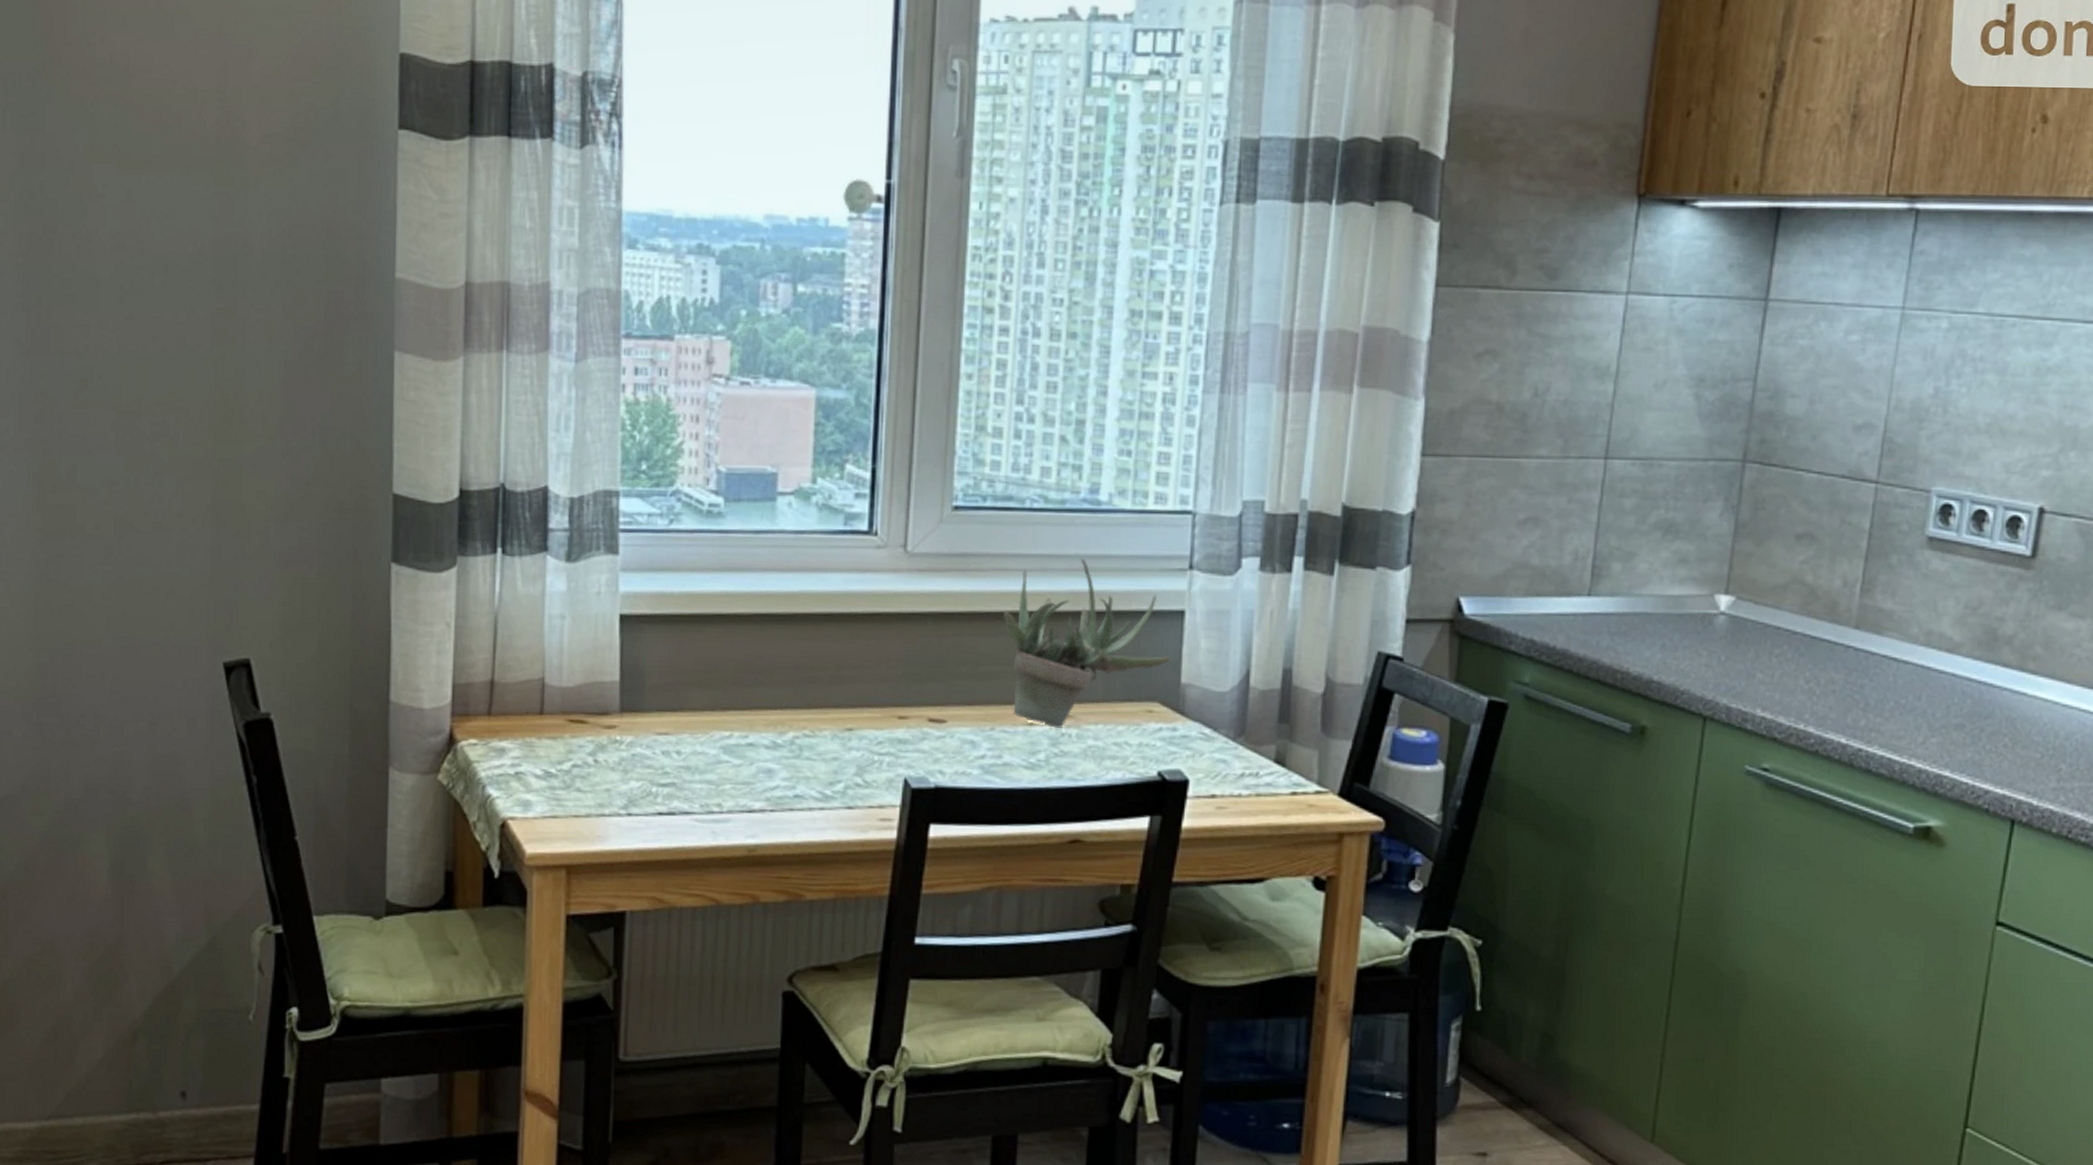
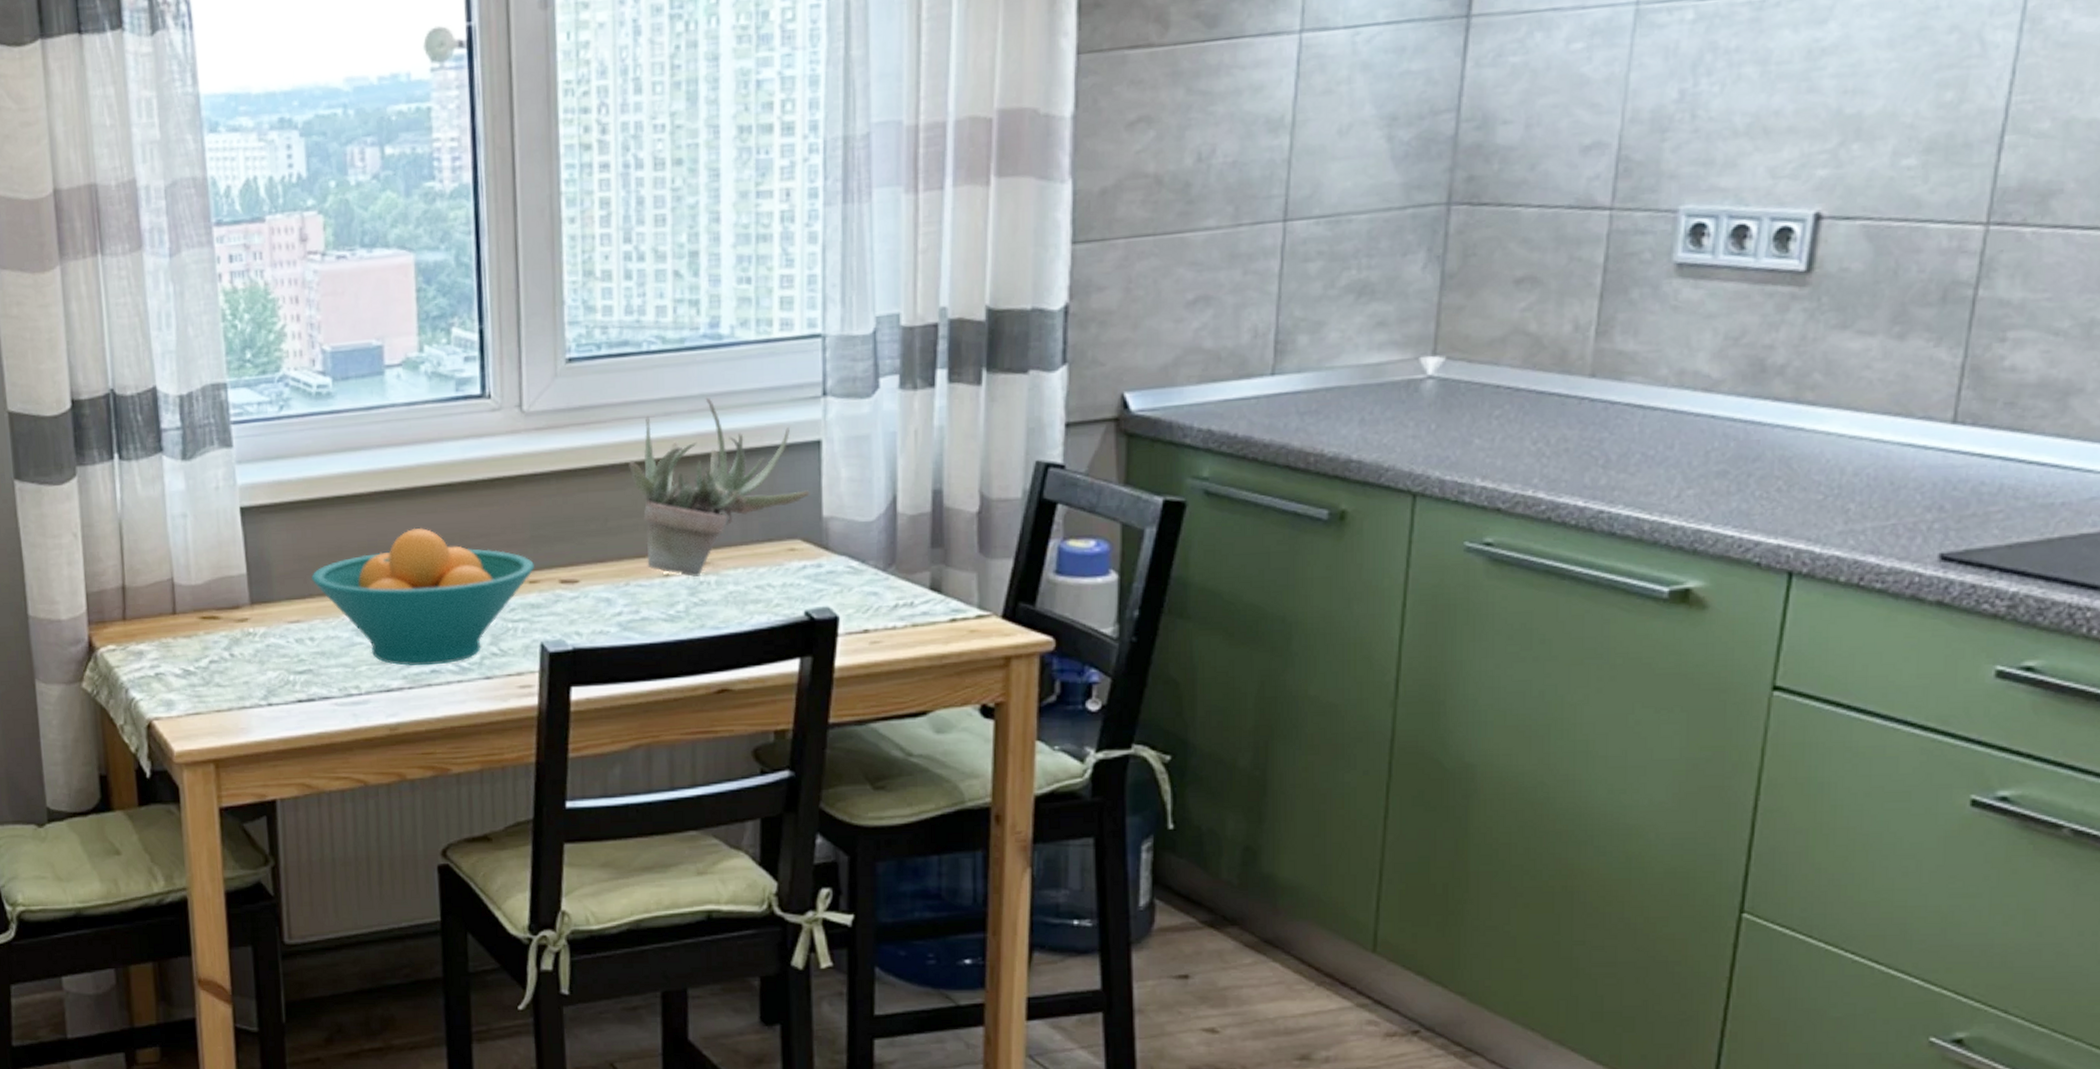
fruit bowl: none [685,653,905,790] -> present [312,527,534,666]

